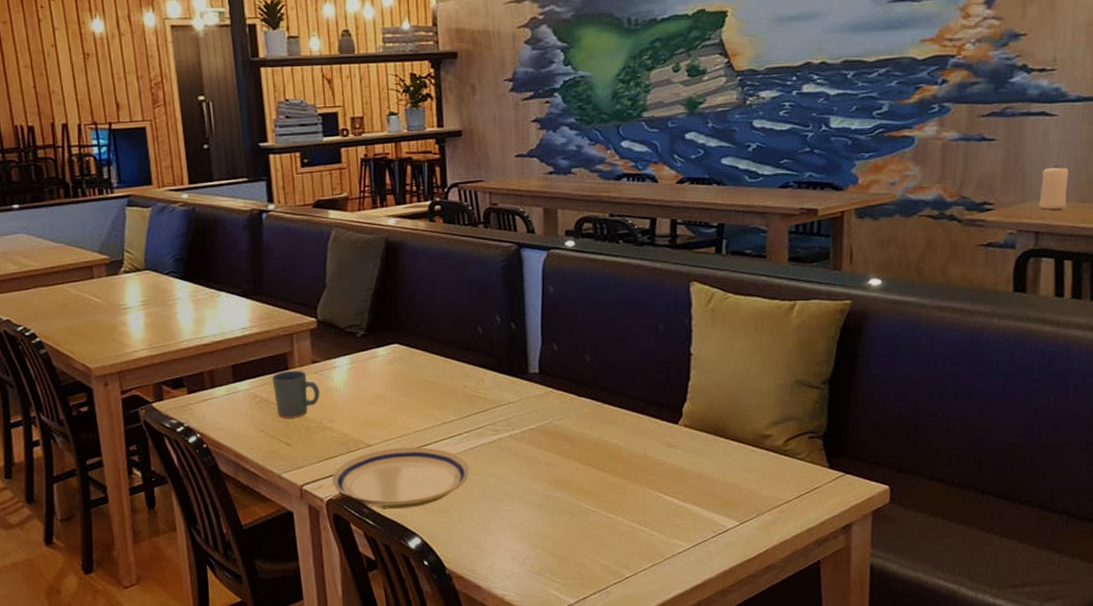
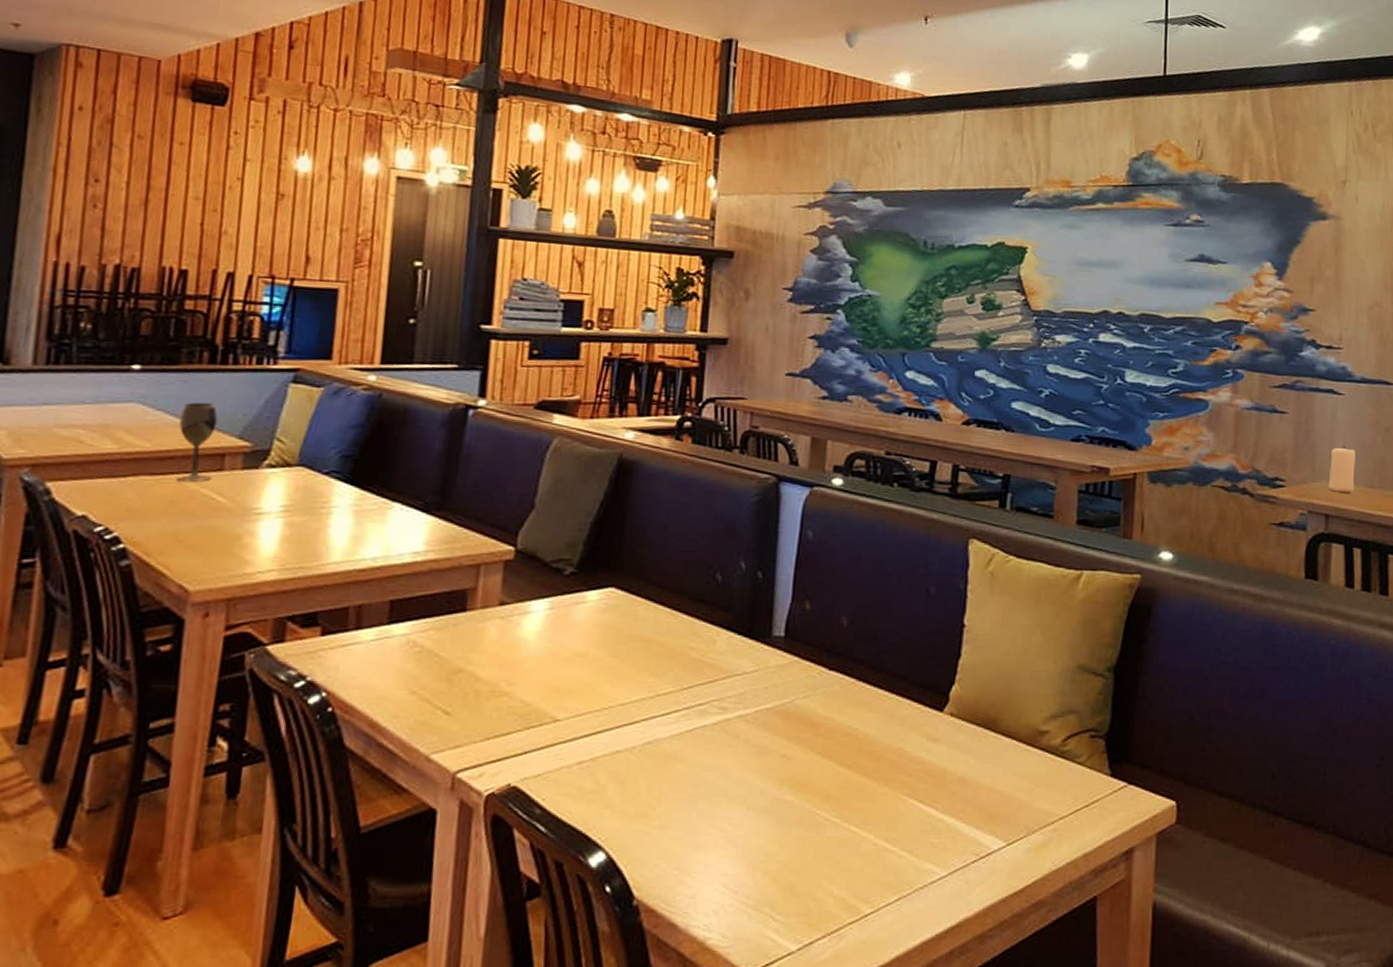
wine glass: none [54,228,87,290] -> present [177,402,218,483]
mug: present [272,370,320,418] -> none [440,612,503,678]
plate: present [331,447,470,509] -> none [498,725,684,811]

